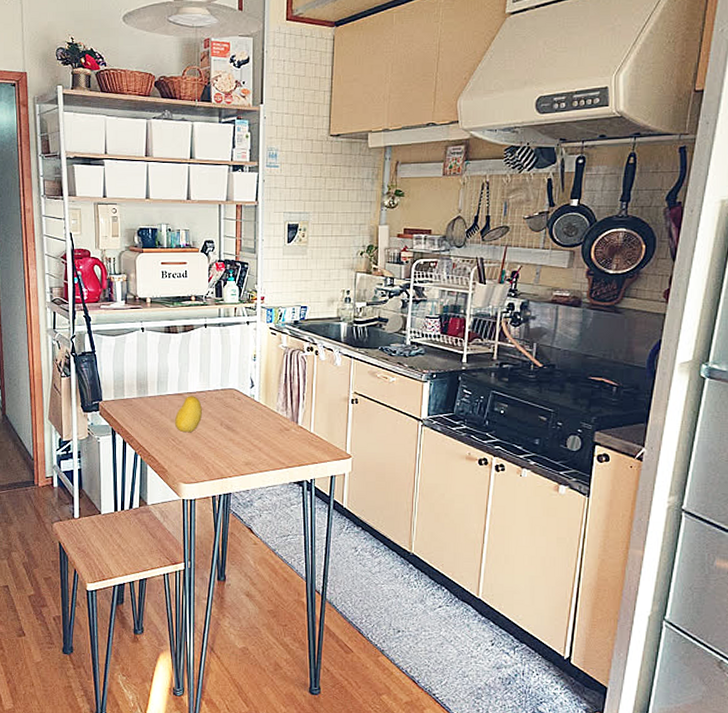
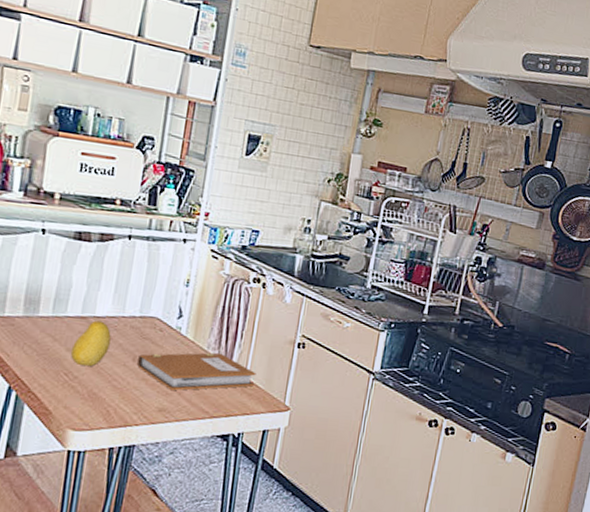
notebook: none [224,413,319,448] -> present [136,352,256,391]

